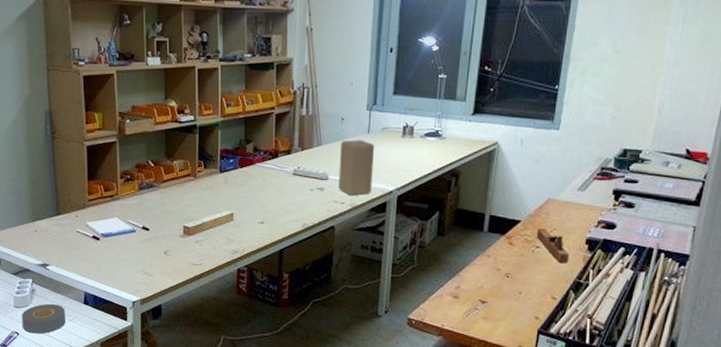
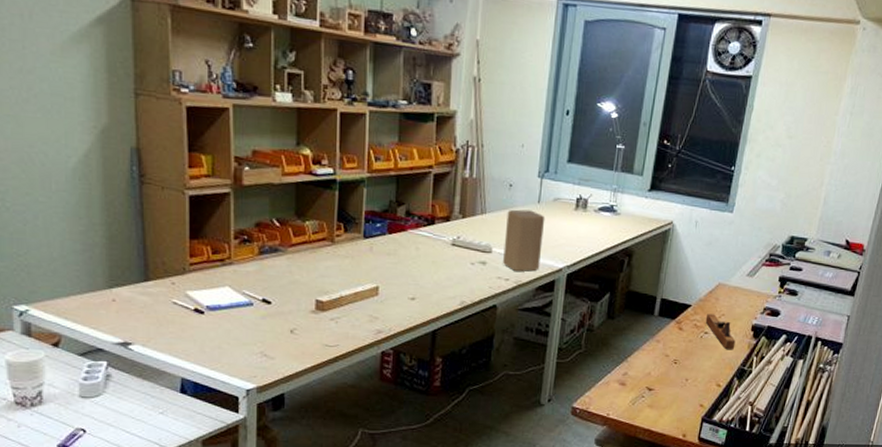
adhesive tape: present [22,303,65,334] -> none [91,392,154,431]

